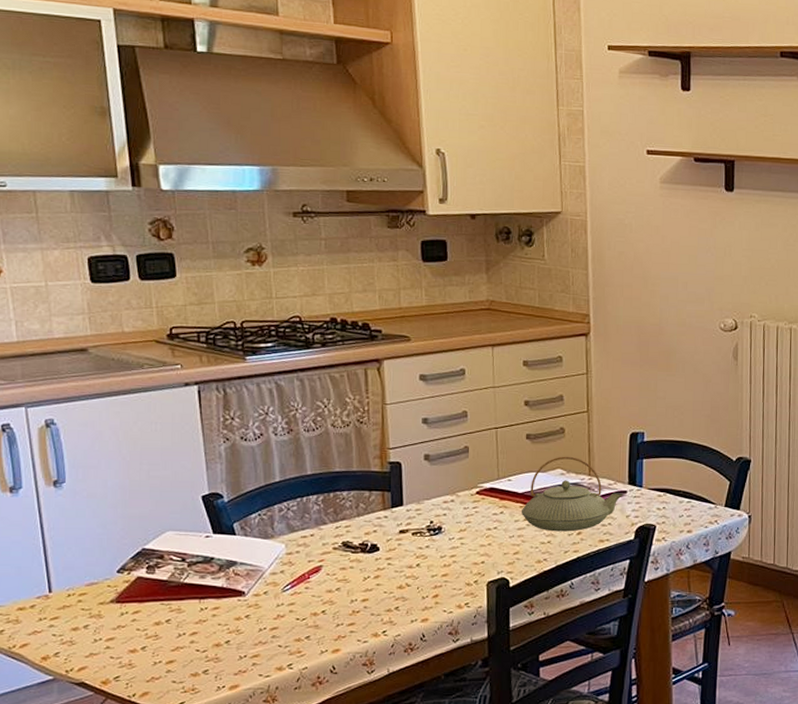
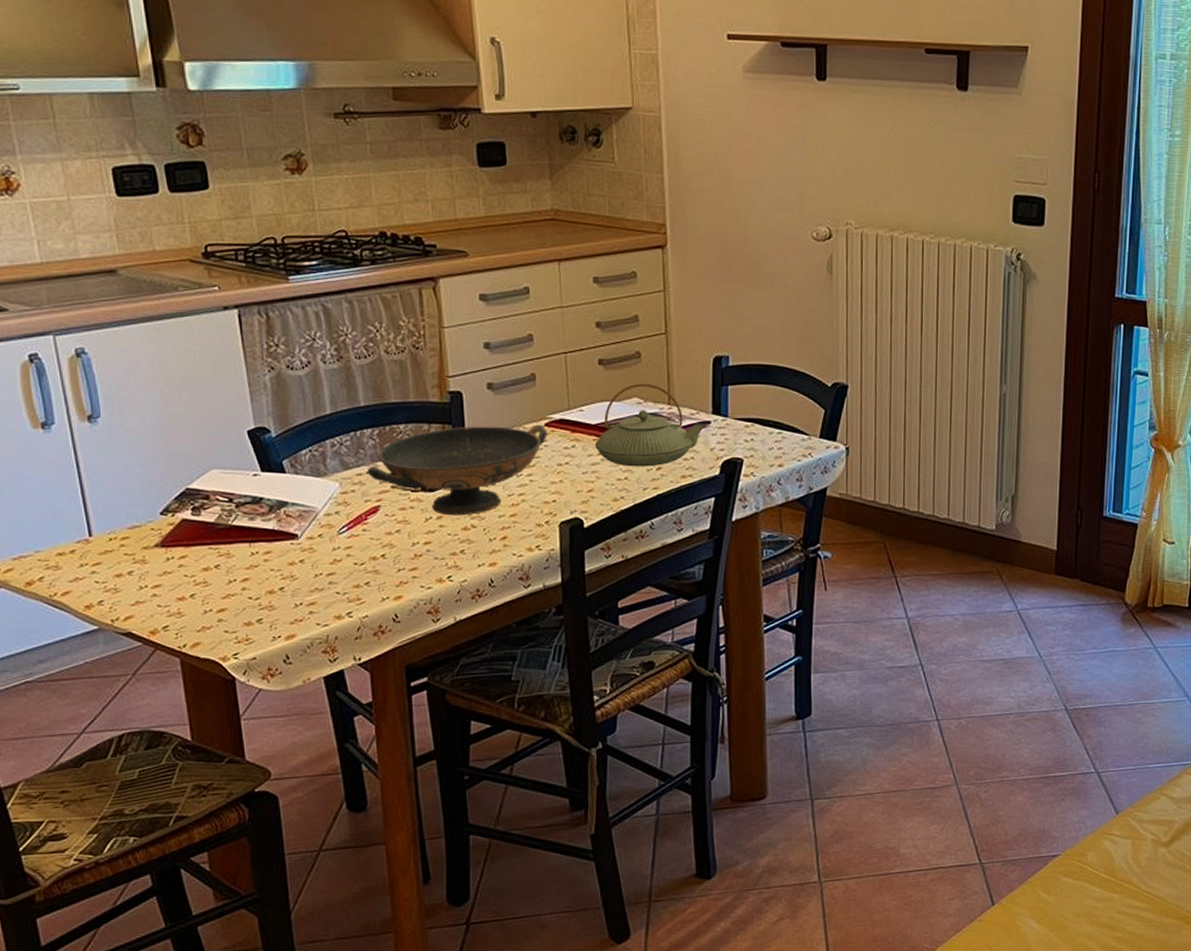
decorative bowl: none [311,492,478,575] -> present [367,424,548,516]

